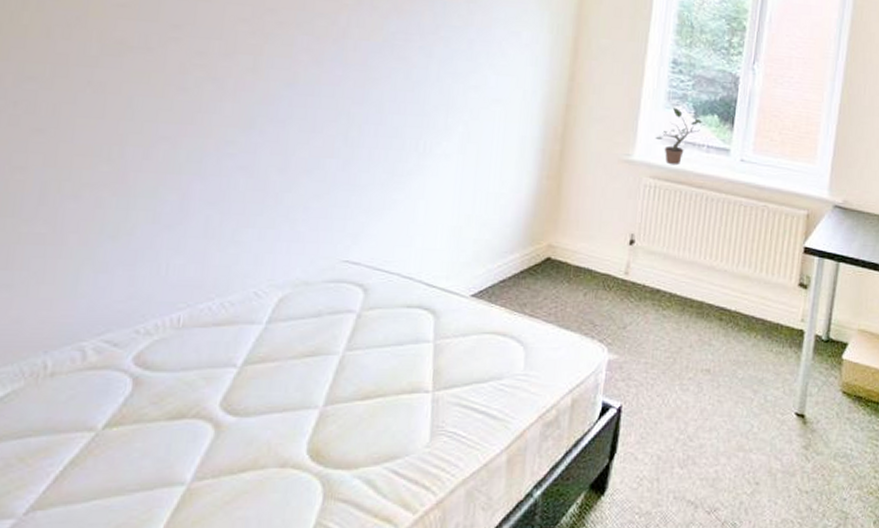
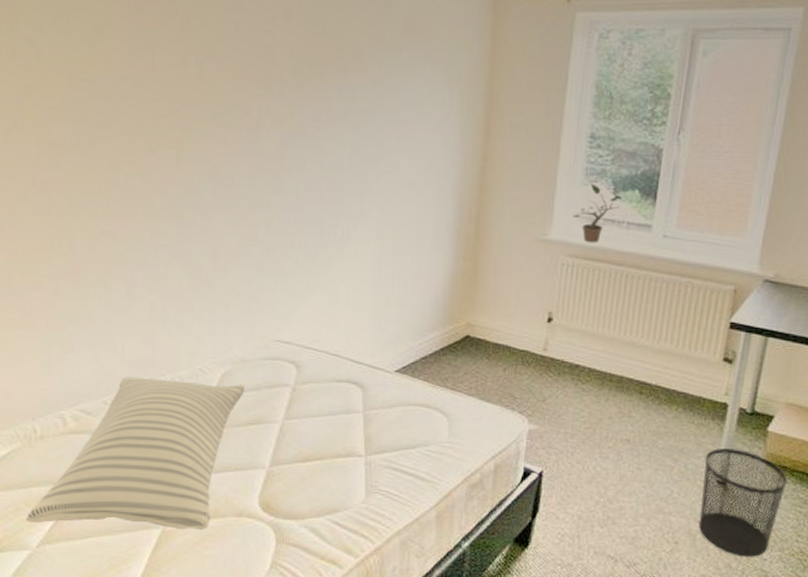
pillow: none [16,301,304,486] -> present [26,377,245,531]
waste bin: none [779,378,863,497] -> present [698,448,788,557]

